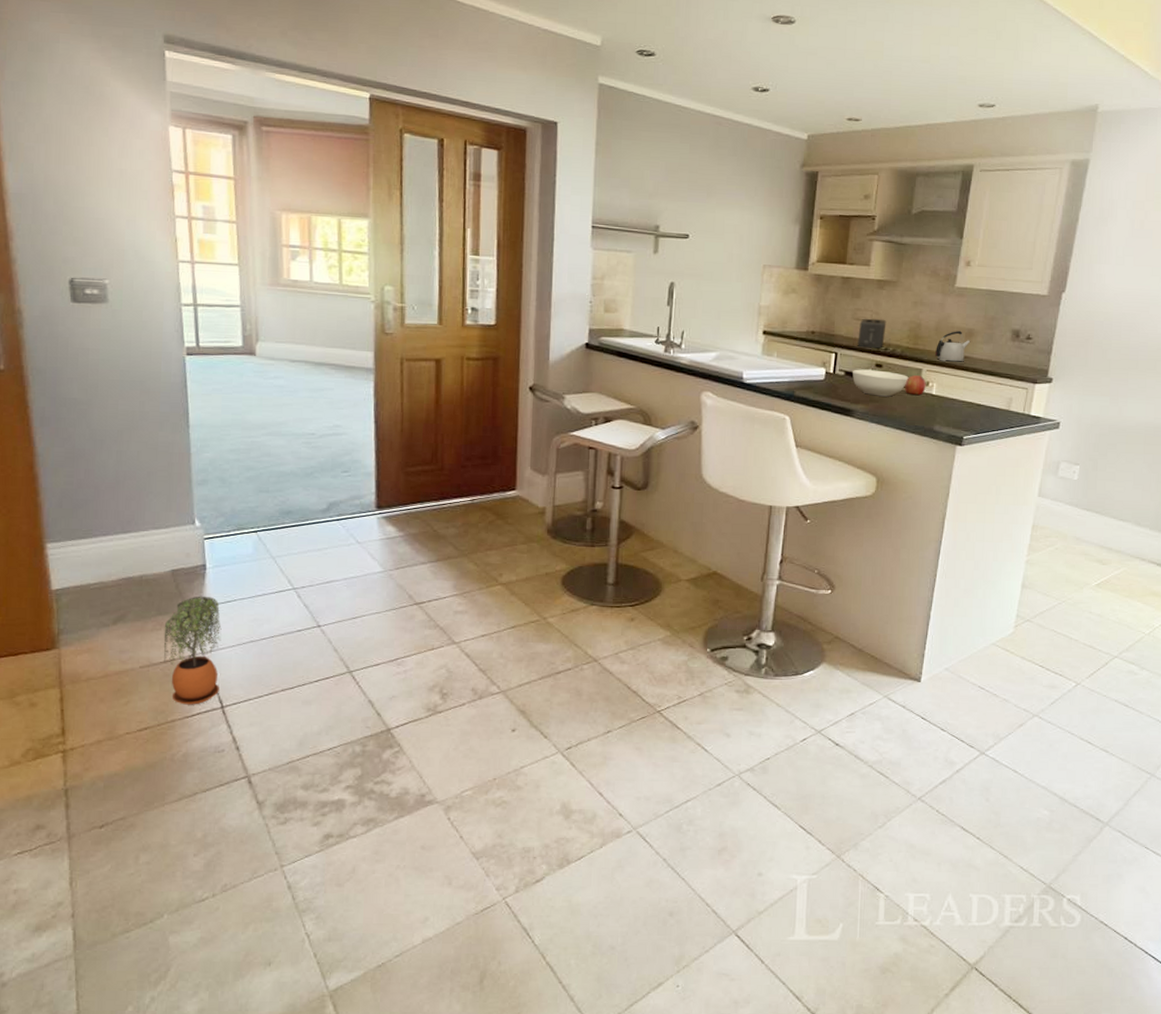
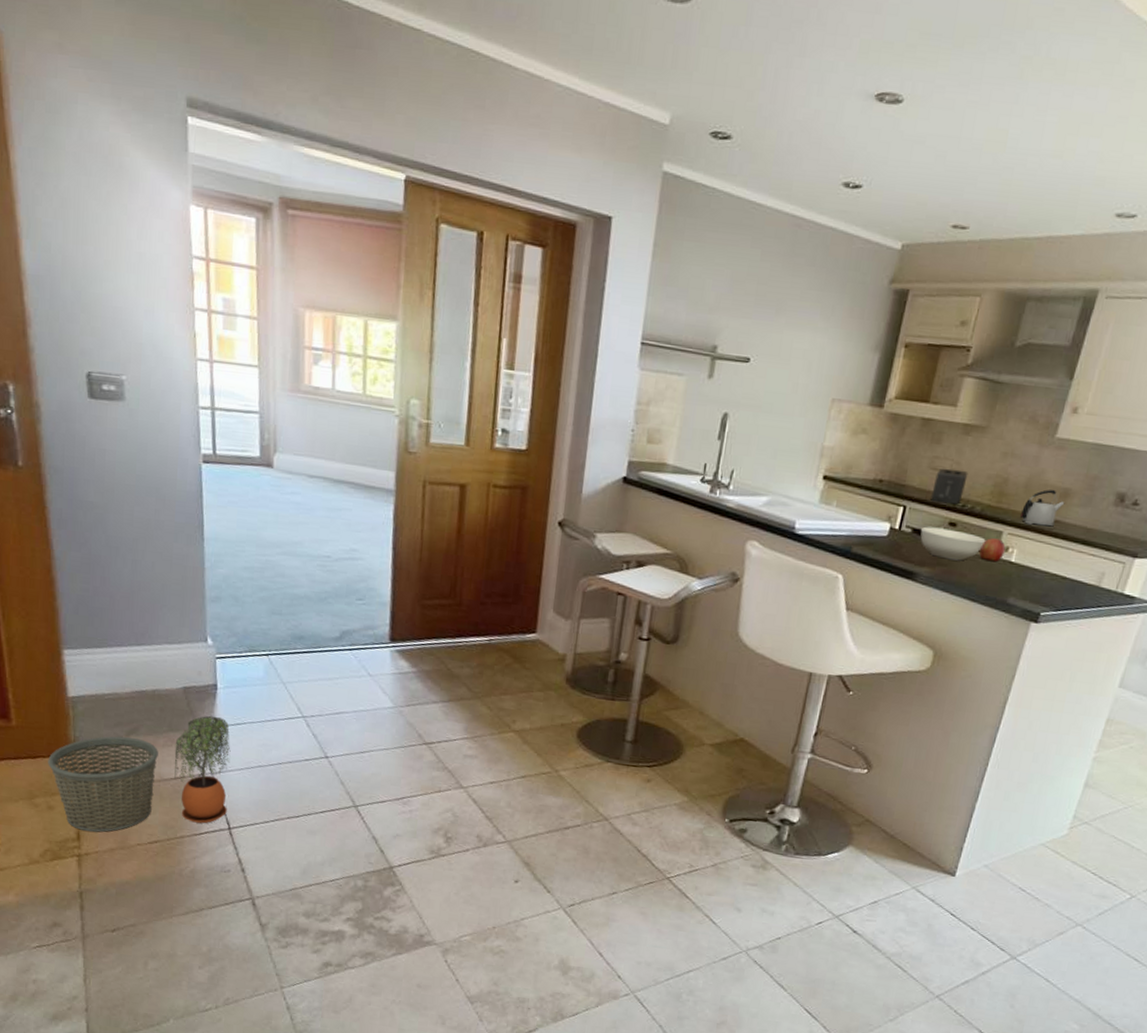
basket: none [30,624,147,725] -> present [48,736,158,833]

